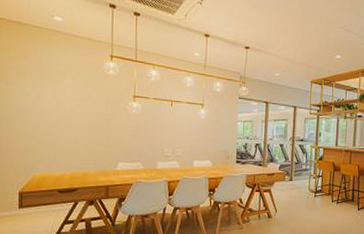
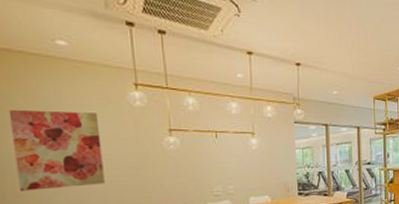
wall art: none [11,70,79,138] -> present [8,109,105,191]

